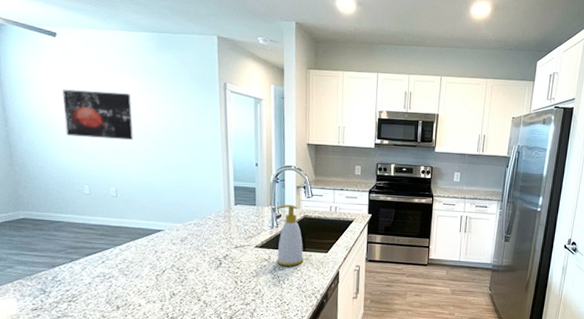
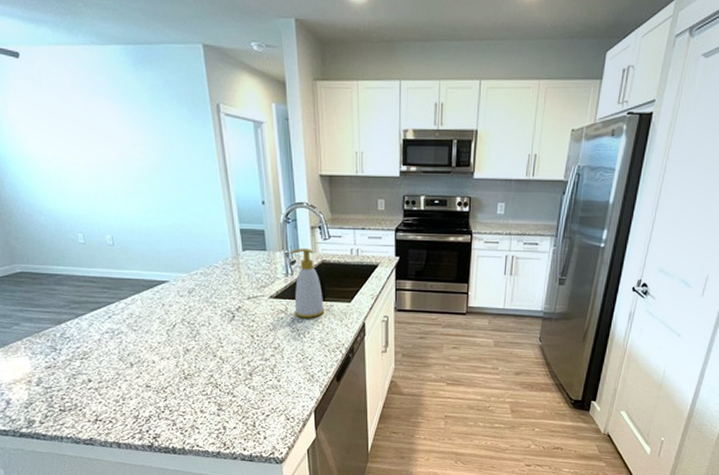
wall art: present [62,89,133,140] -> none [37,122,122,179]

